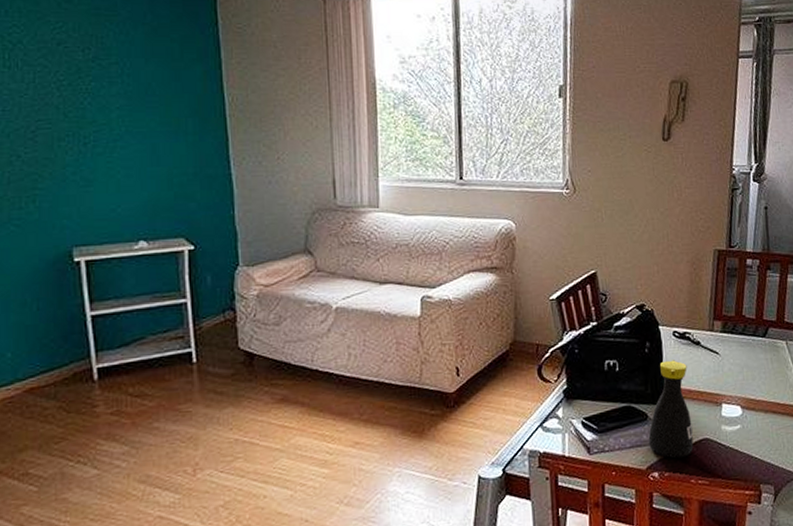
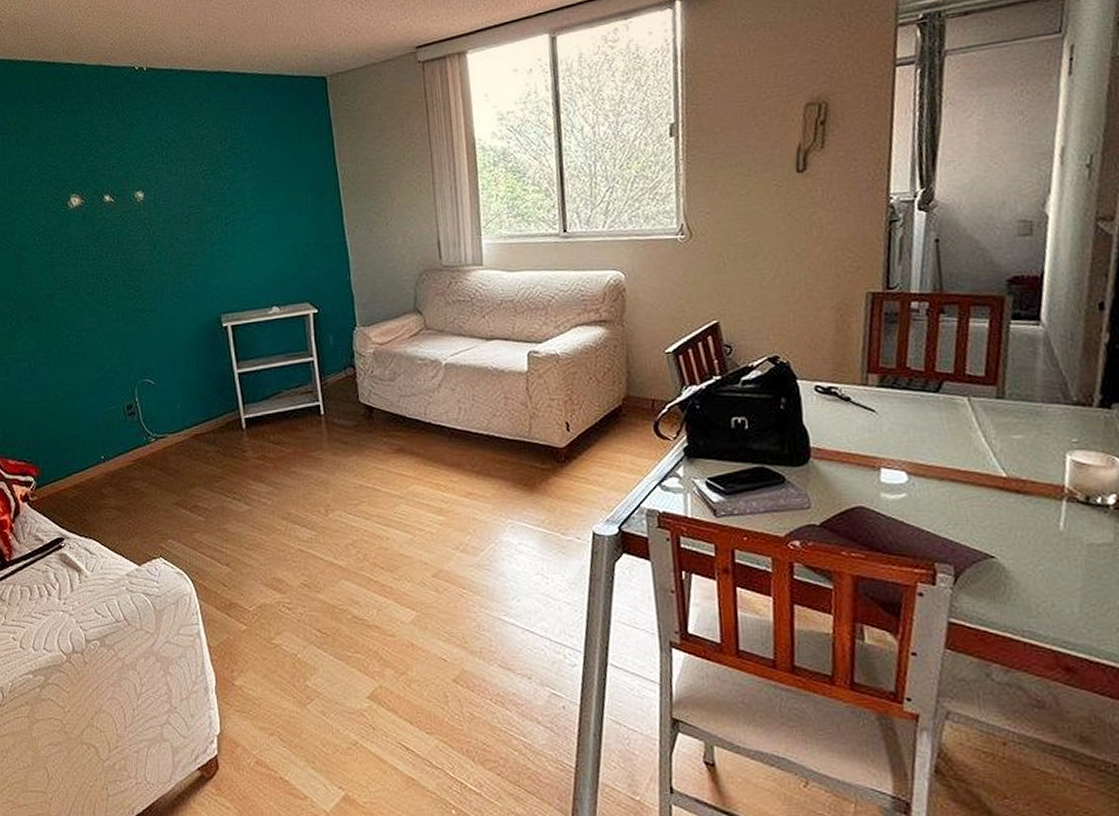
bottle: present [648,360,694,459] -> none [786,417,844,527]

